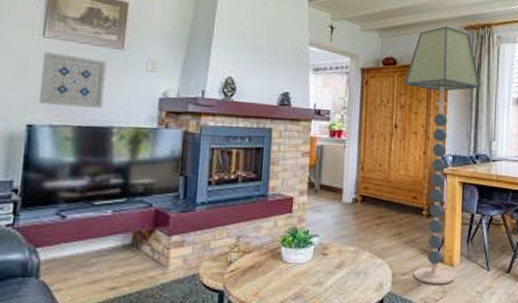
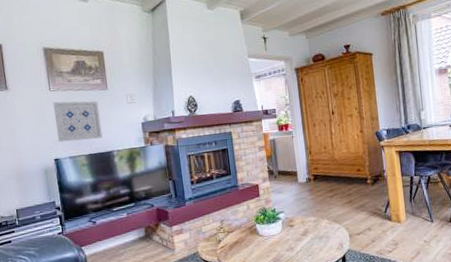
floor lamp: present [405,25,480,285] -> none [334,15,403,240]

